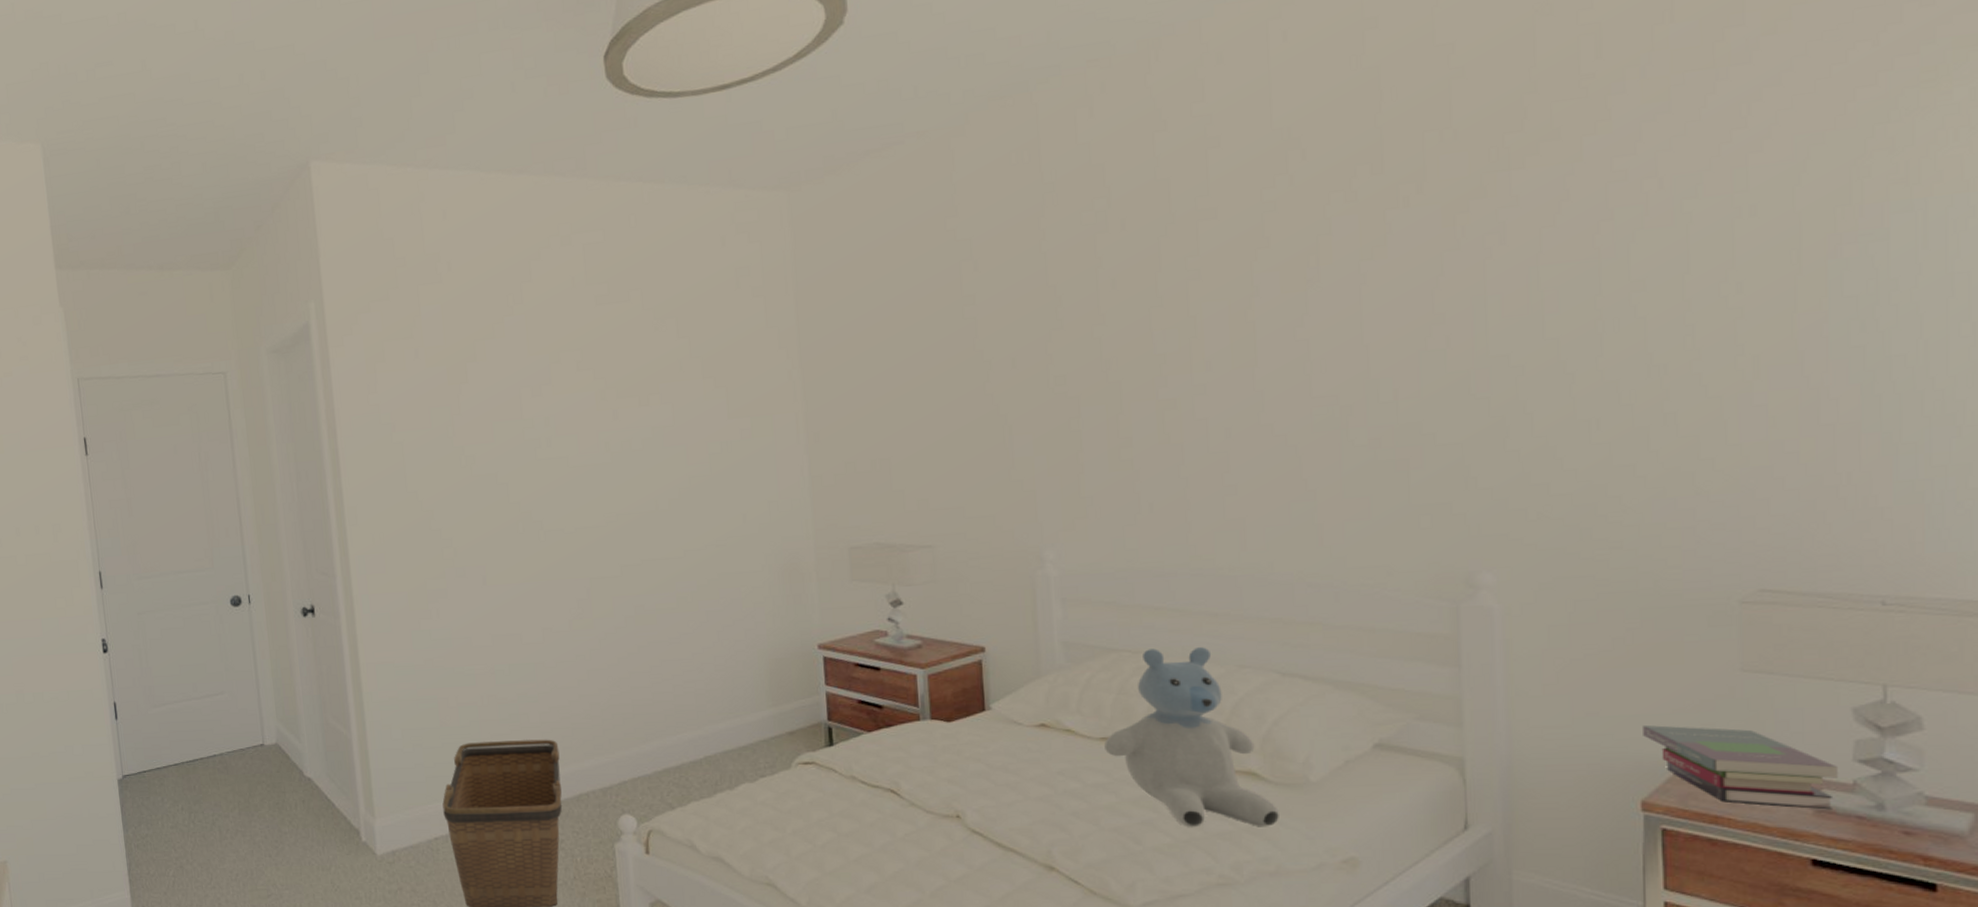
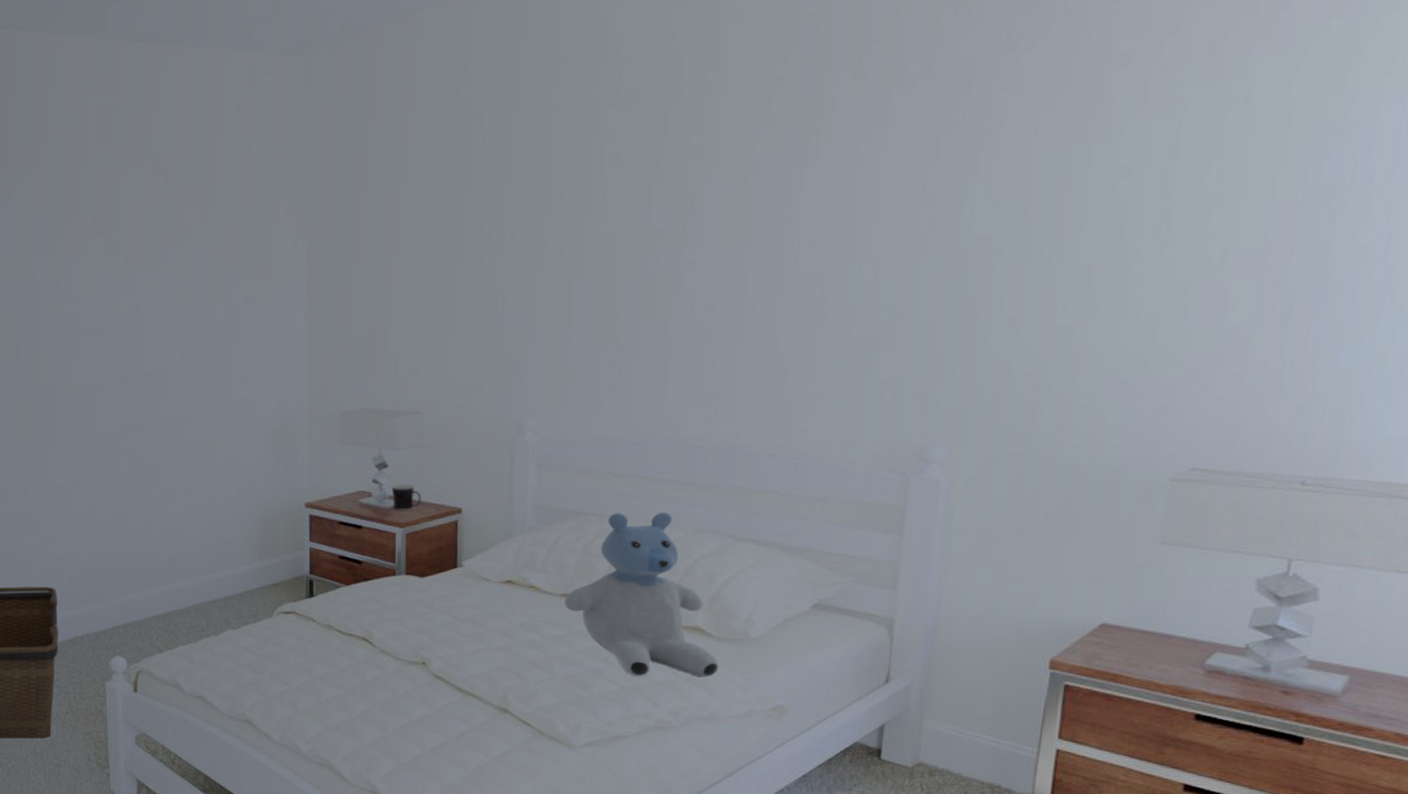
mug: none [908,622,941,651] -> present [391,484,421,511]
books: present [1643,725,1838,810] -> none [1061,592,1234,671]

